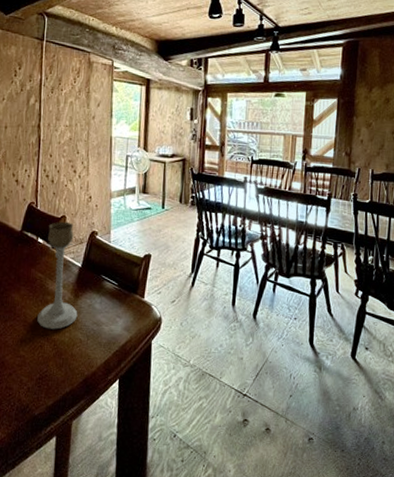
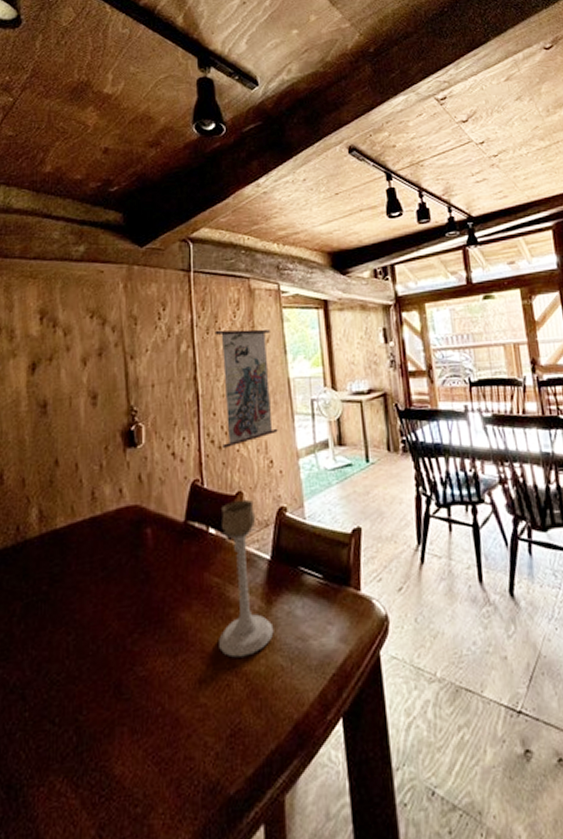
wall scroll: none [55,84,101,182] -> present [214,318,278,448]

